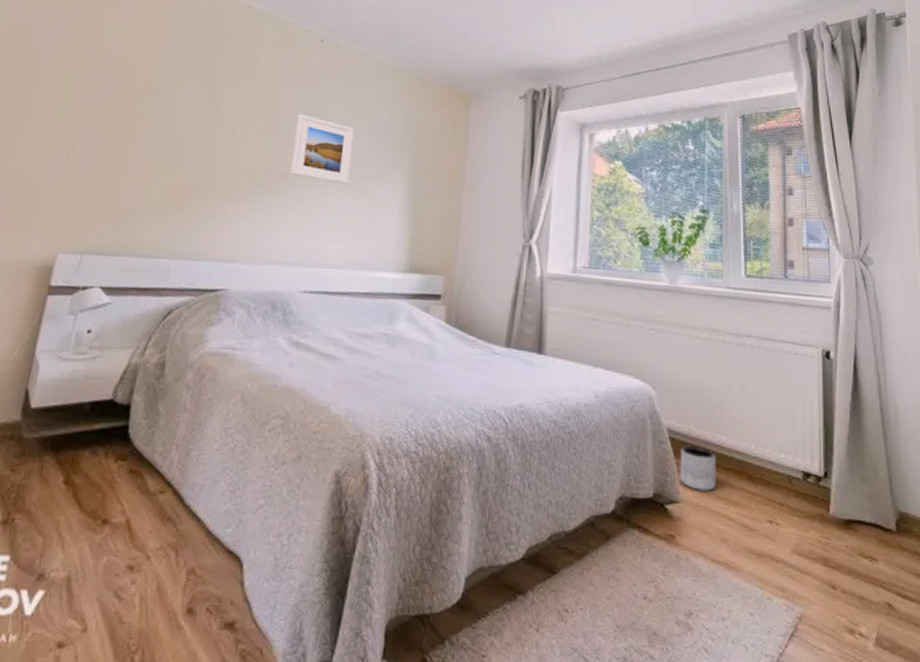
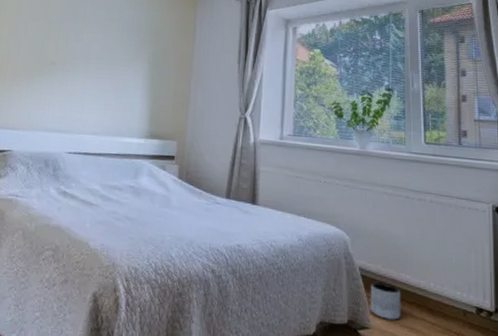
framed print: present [290,113,354,185] -> none [59,15,107,70]

